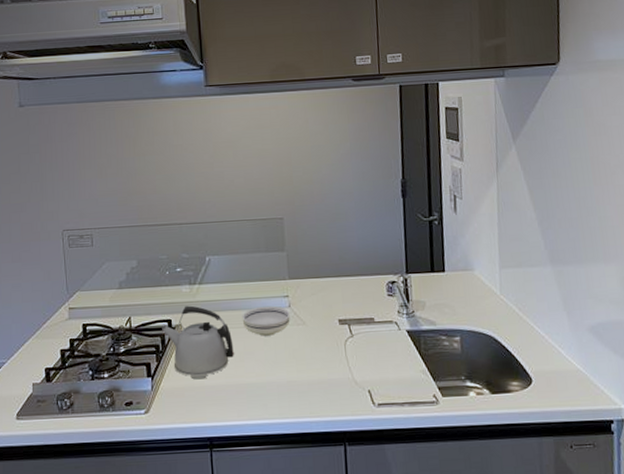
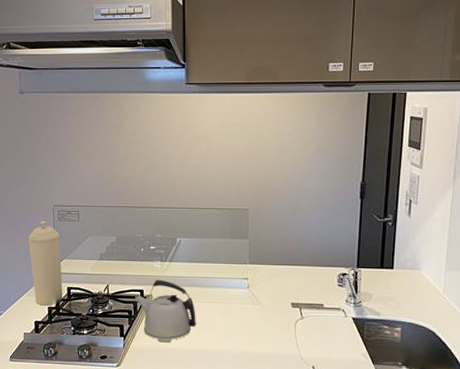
canister: none [34,249,78,349] -> present [28,221,63,306]
bowl: present [242,306,290,336] -> none [205,285,248,311]

